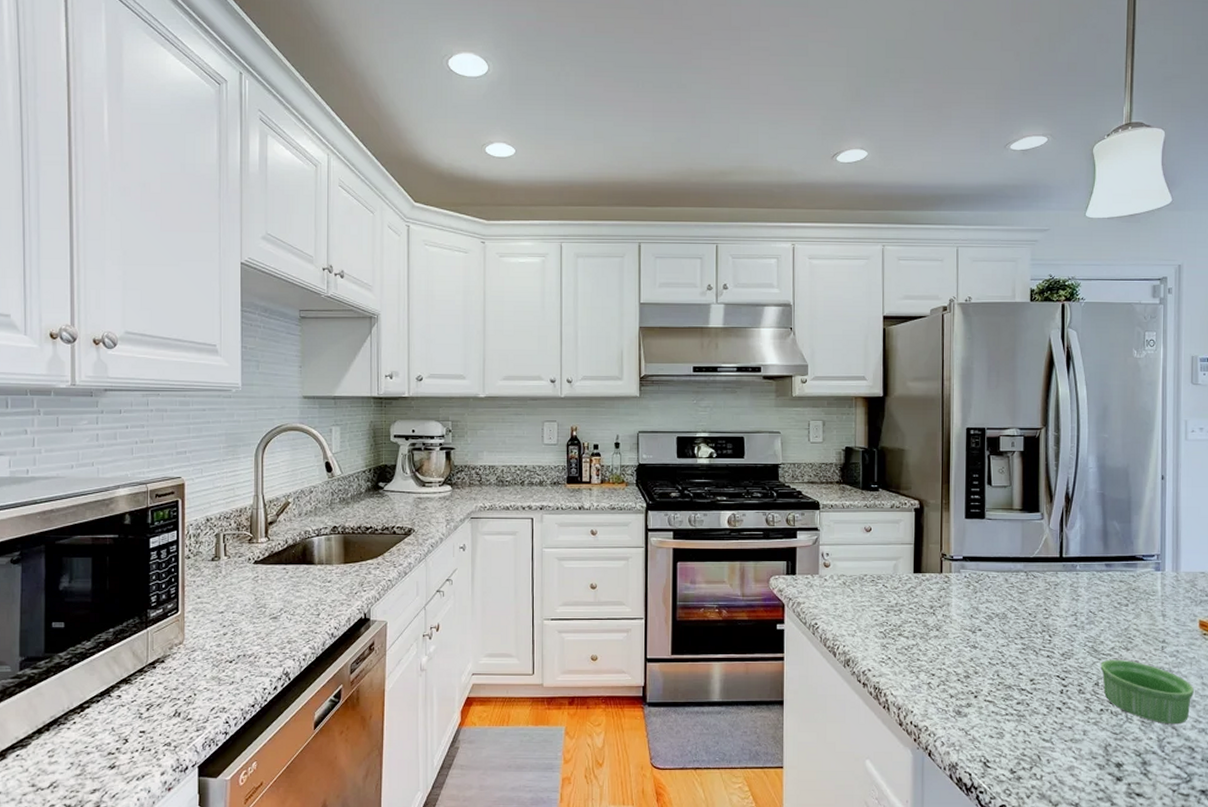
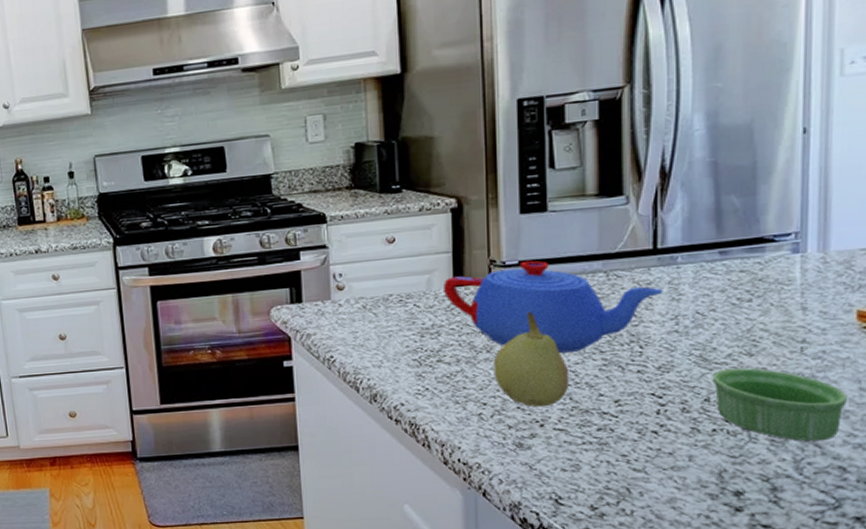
teapot: none [906,557,1066,636] -> present [444,260,663,353]
fruit: none [941,599,998,681] -> present [493,311,570,407]

